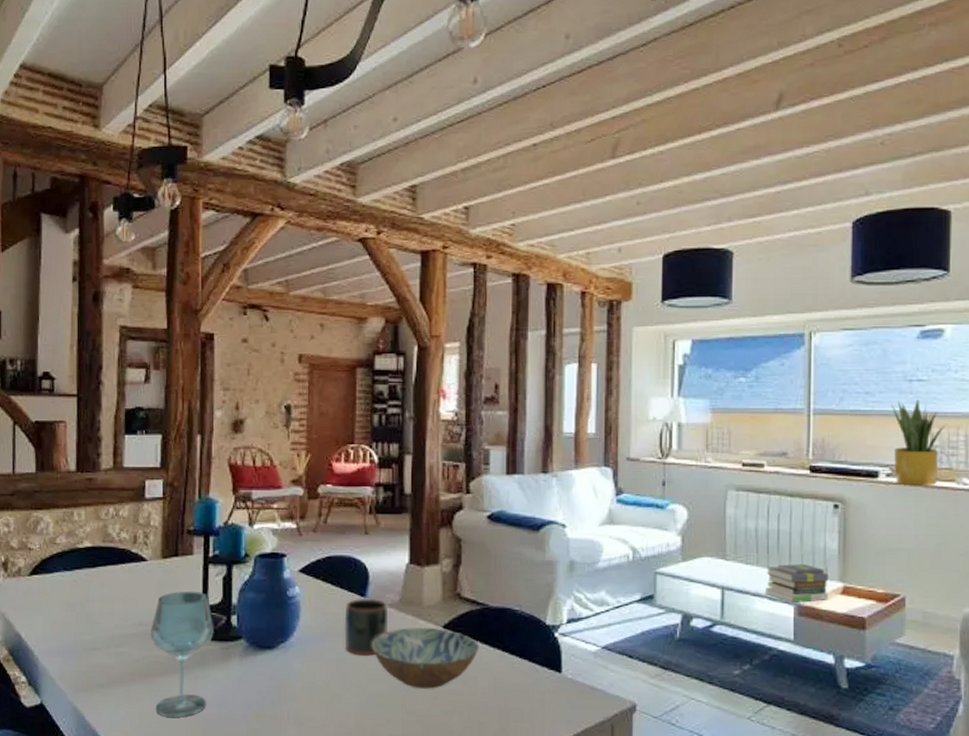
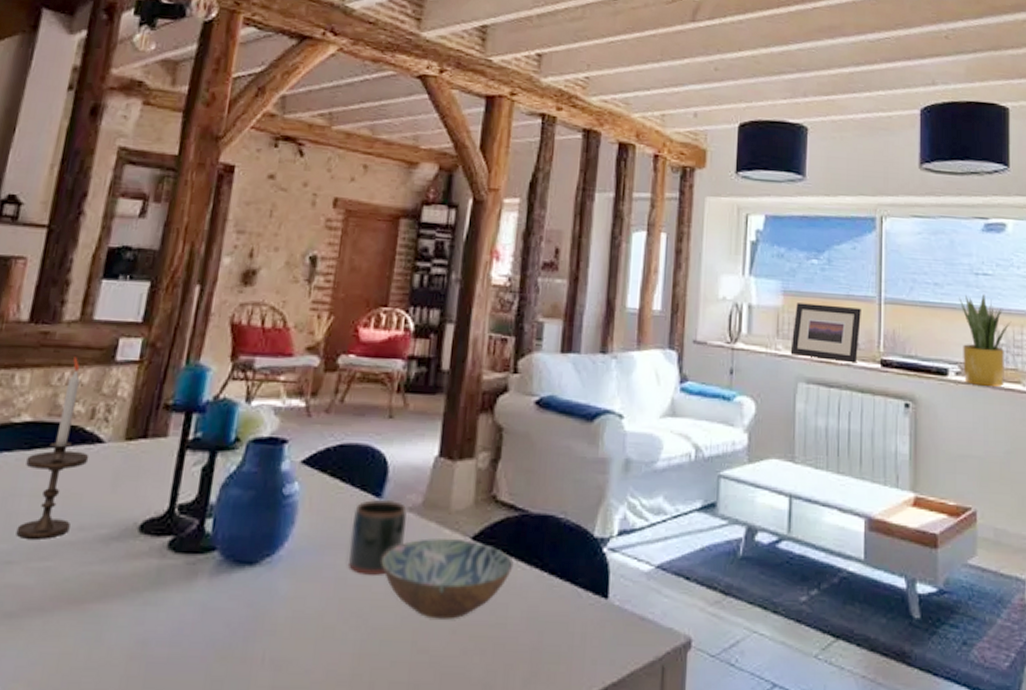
candlestick: none [93,496,138,632] -> present [16,357,89,539]
wine glass: present [151,591,214,717] -> none [81,484,182,661]
picture frame: none [720,419,790,471] -> present [790,303,861,363]
books: present [765,564,829,603] -> none [835,469,900,515]

